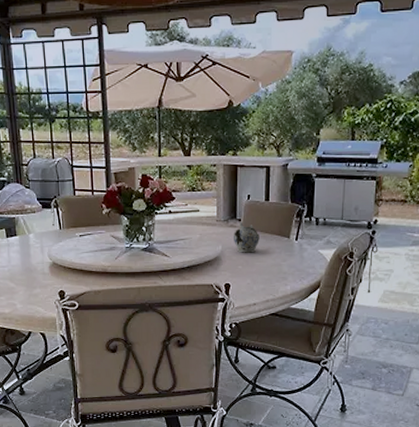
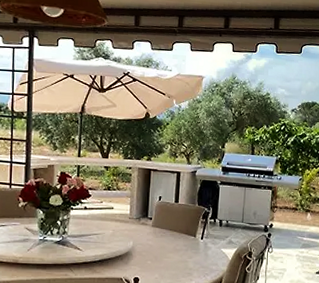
teapot: present [234,222,260,253] -> none [144,221,169,249]

